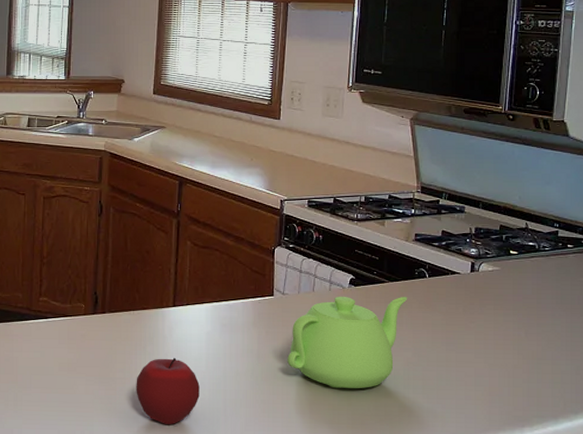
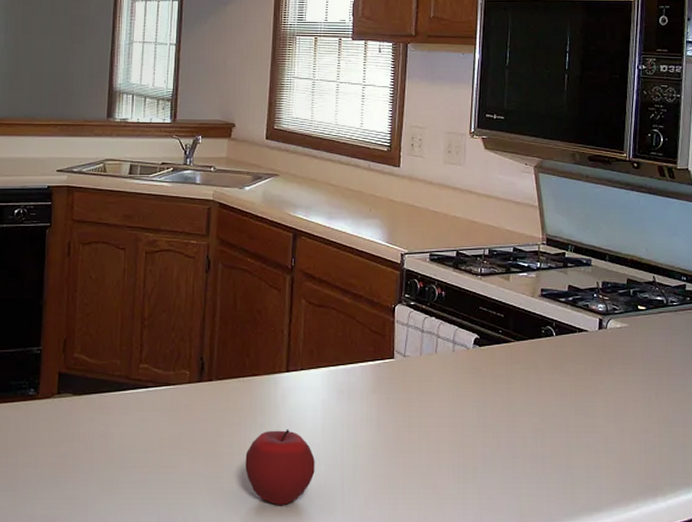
teapot: present [287,296,408,389] -> none [409,357,535,460]

